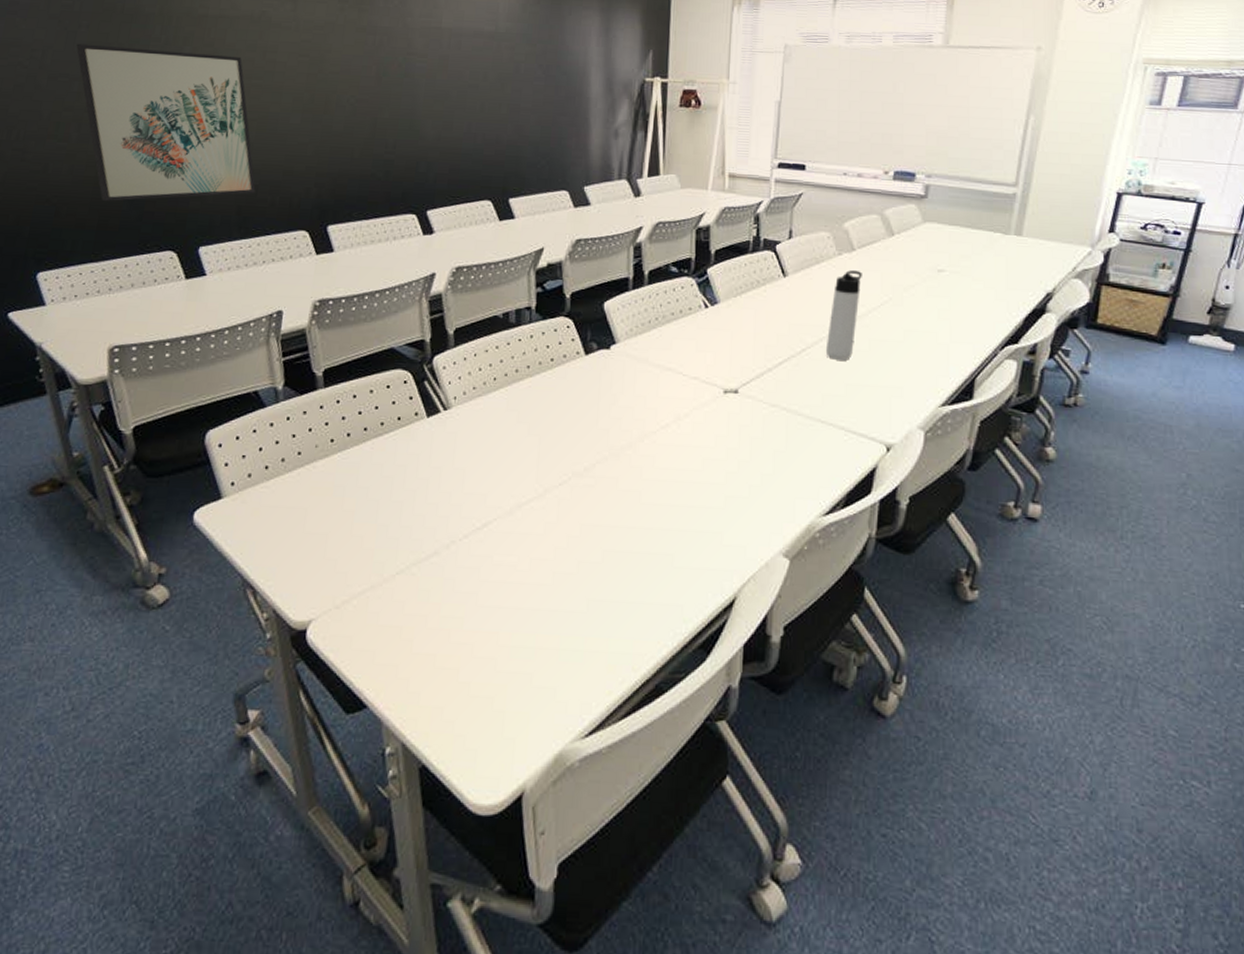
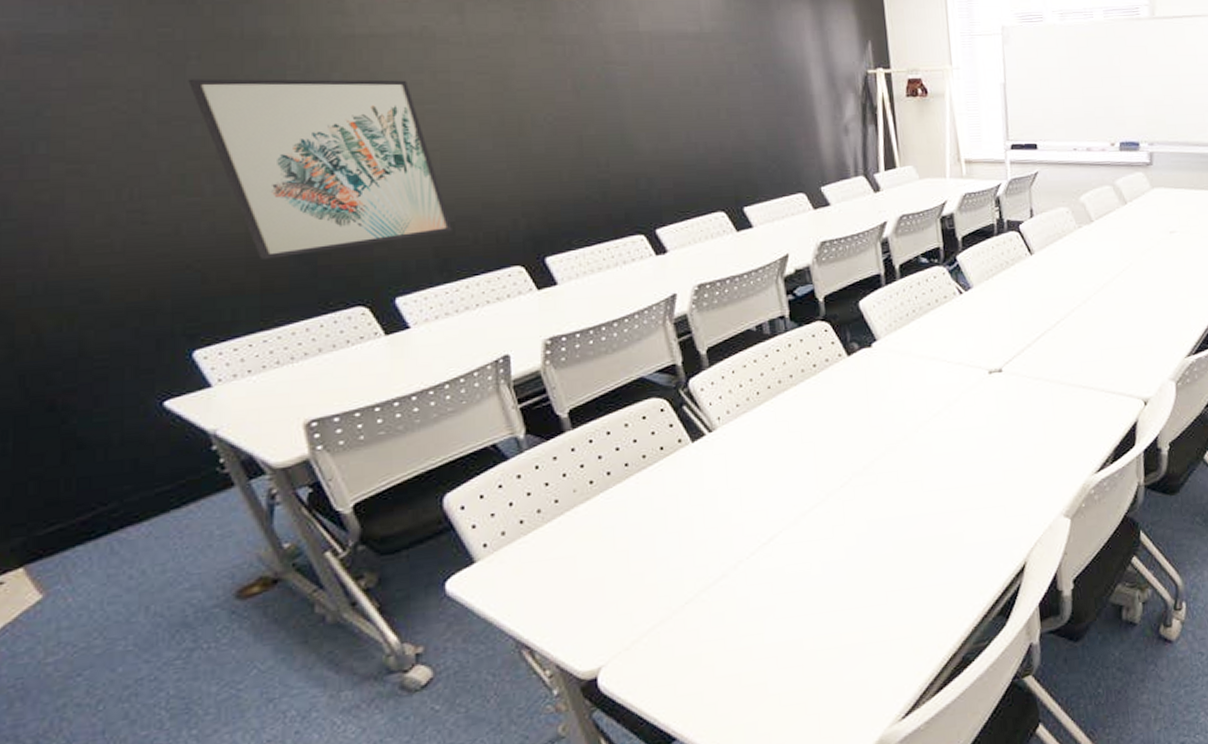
thermos bottle: present [825,270,862,360] -> none [1077,241,1104,328]

